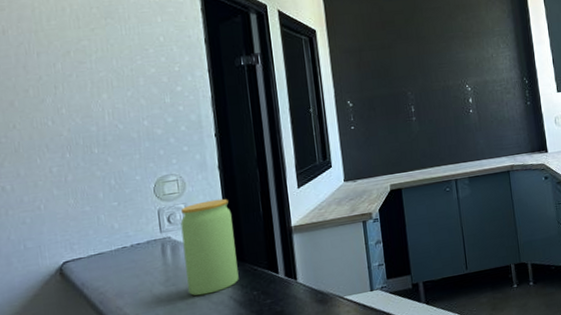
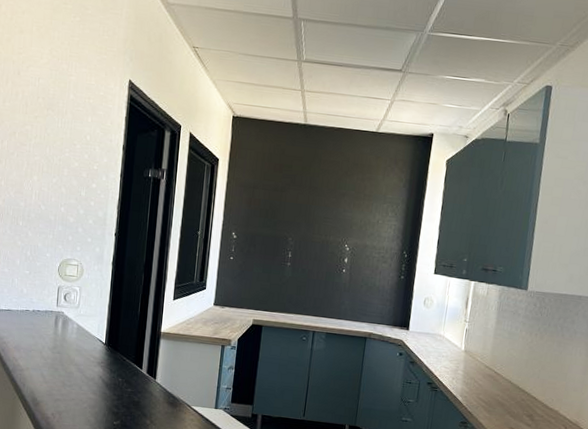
jar: present [180,198,239,296] -> none [69,289,115,370]

